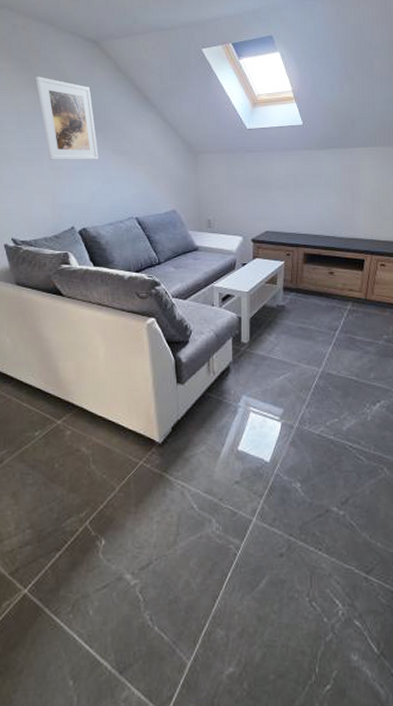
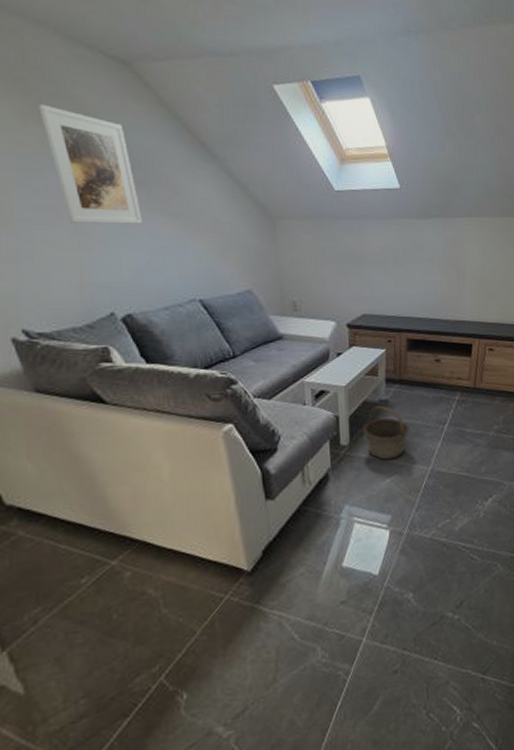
basket: none [262,311,303,359] -> present [363,406,409,461]

